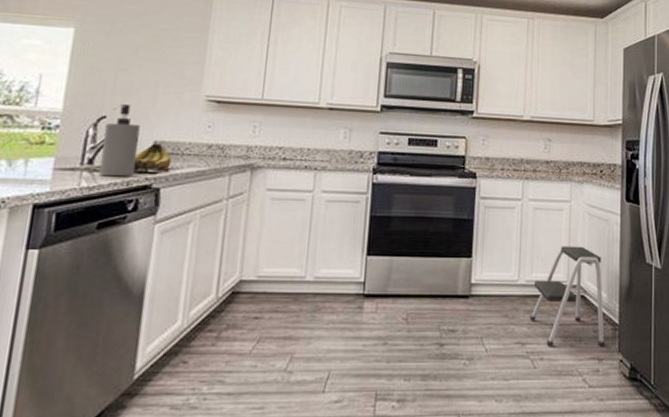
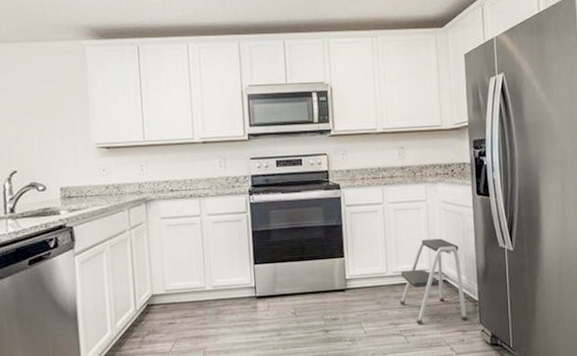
soap dispenser: present [99,104,140,177] -> none [17,159,50,222]
fruit: present [133,143,172,173] -> none [47,189,79,216]

